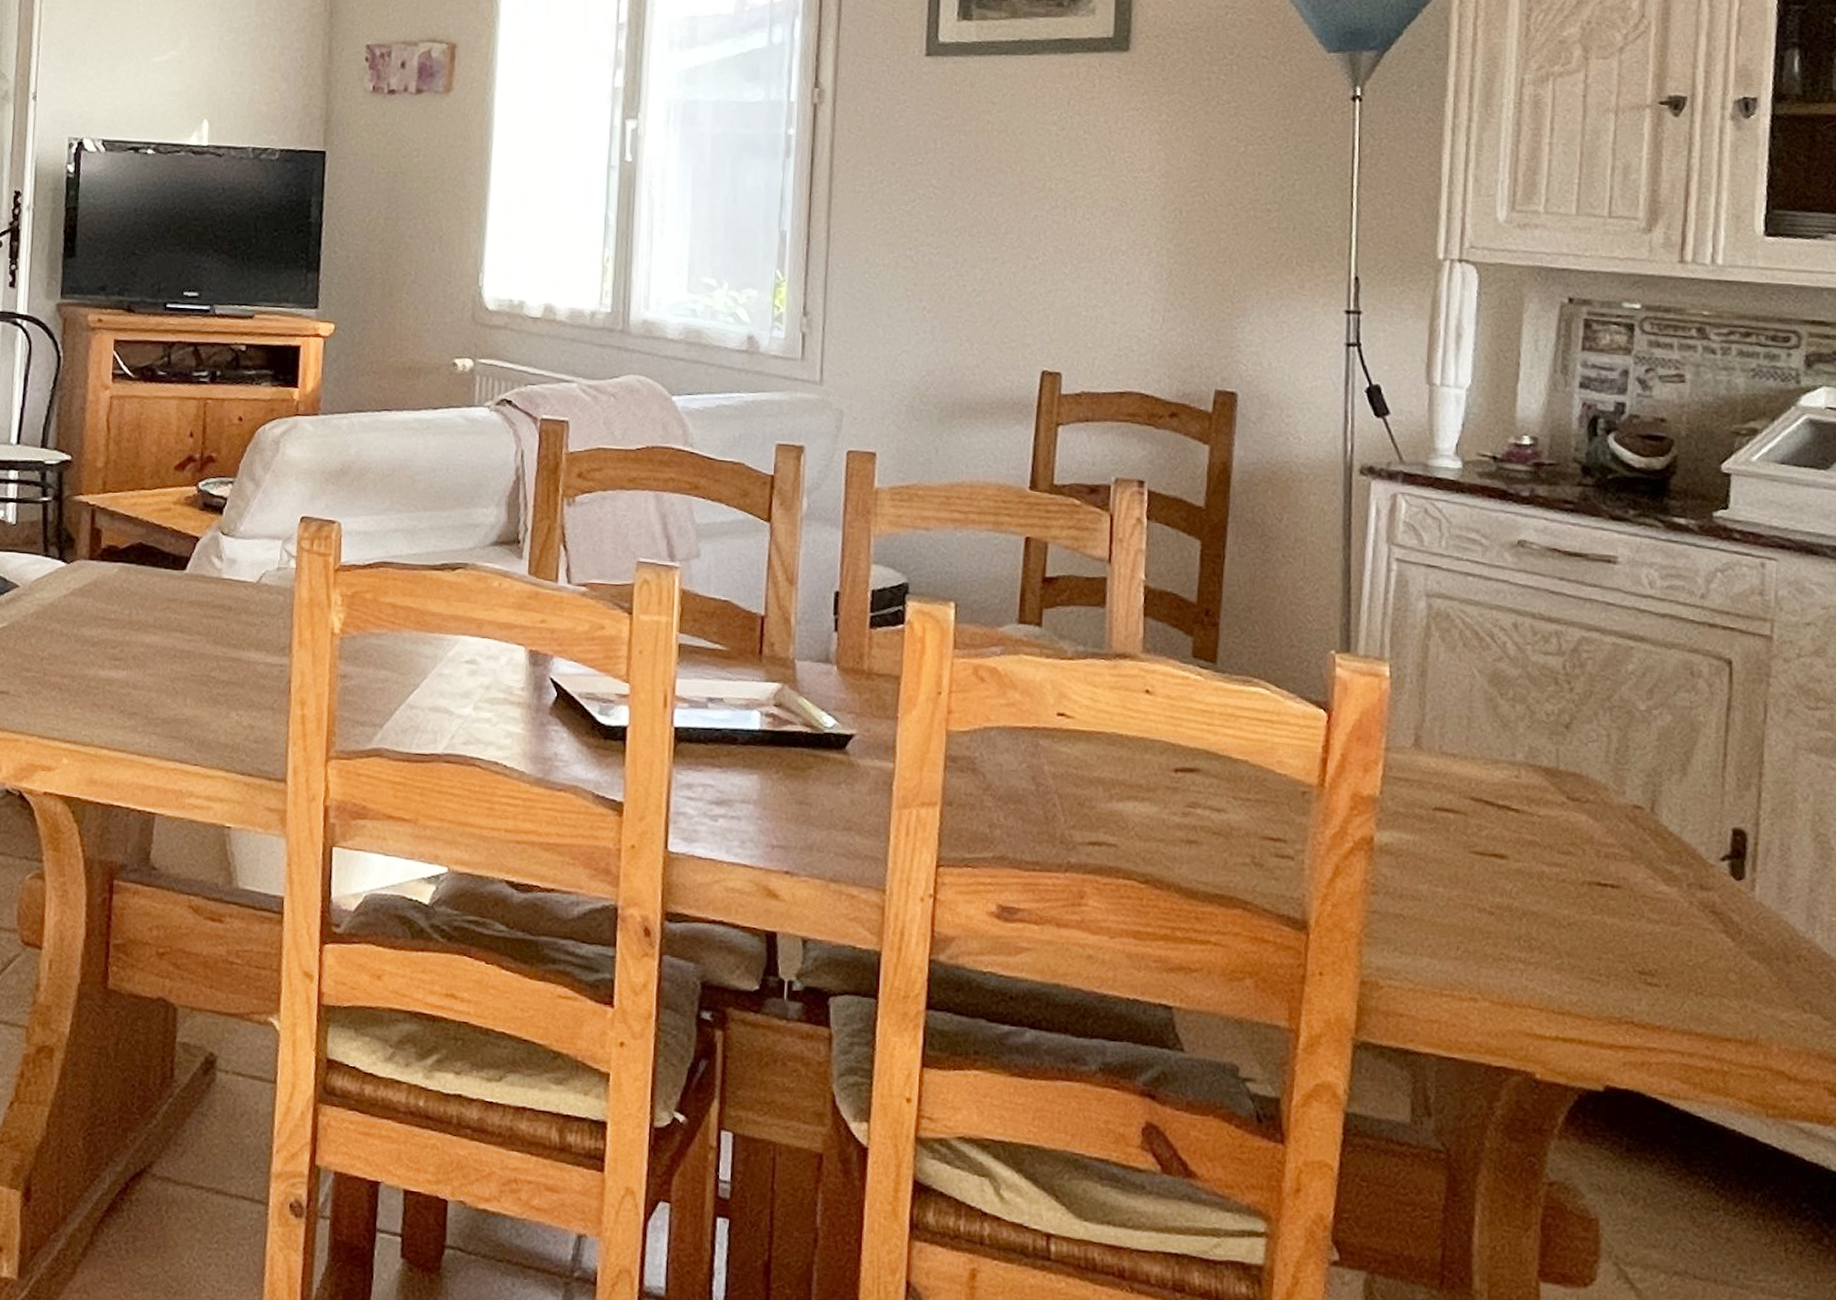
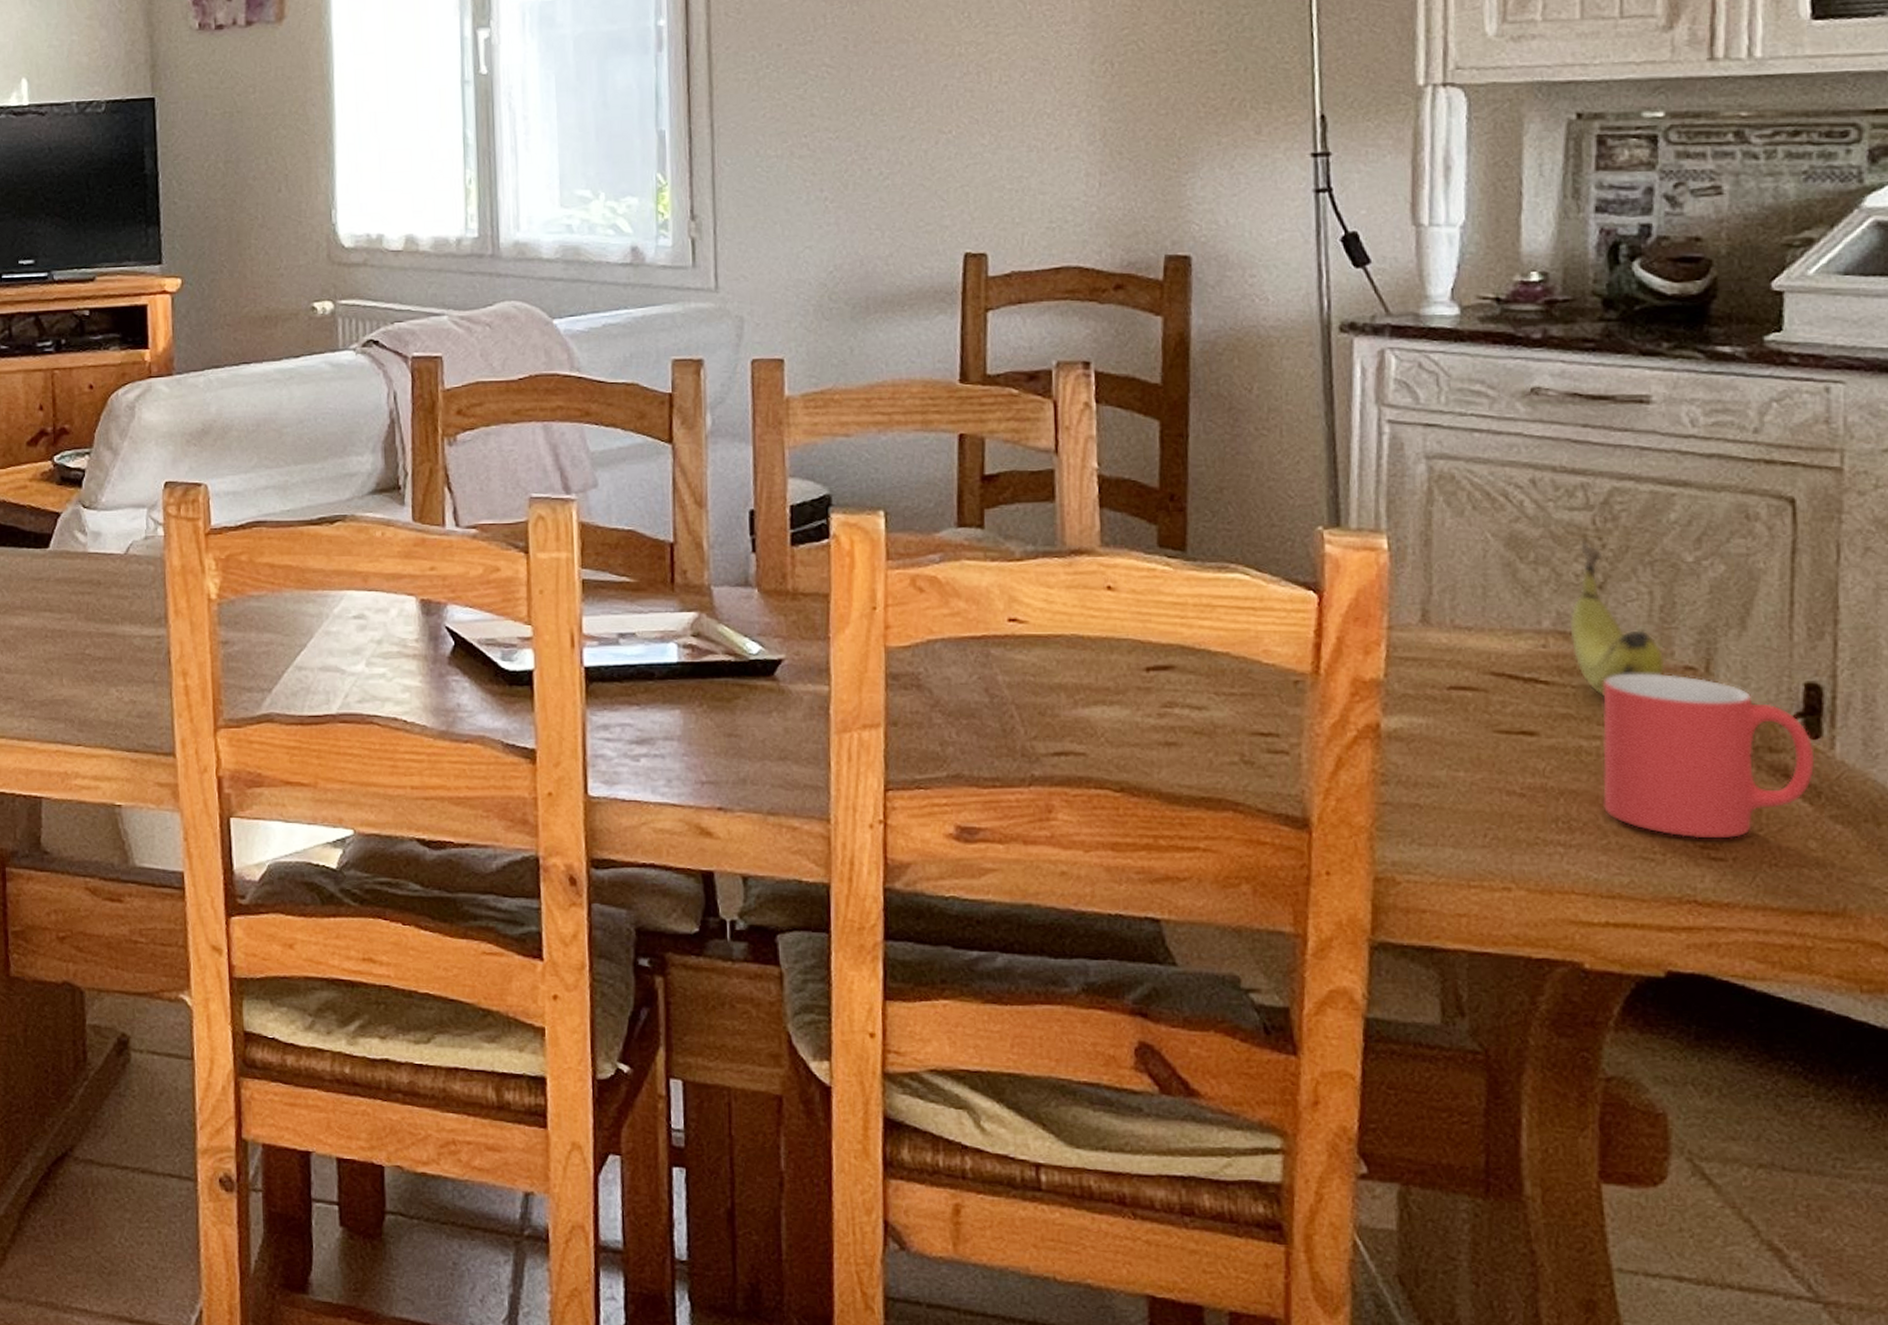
fruit: none [1539,683,1618,829] -> present [1569,541,1666,698]
mug: none [1560,808,1738,967] -> present [1602,673,1816,839]

